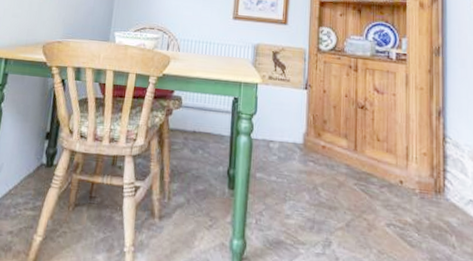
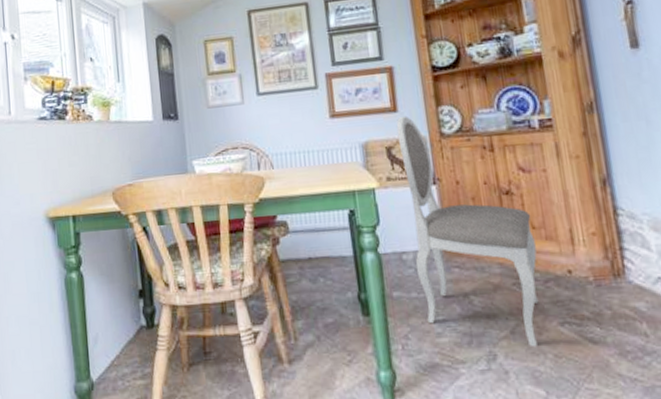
dining chair: none [279,29,378,242] -> present [396,116,539,347]

